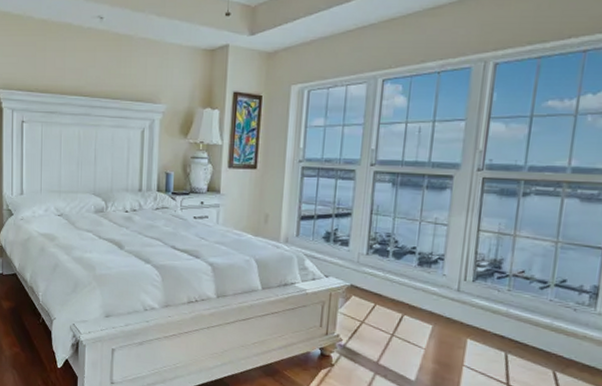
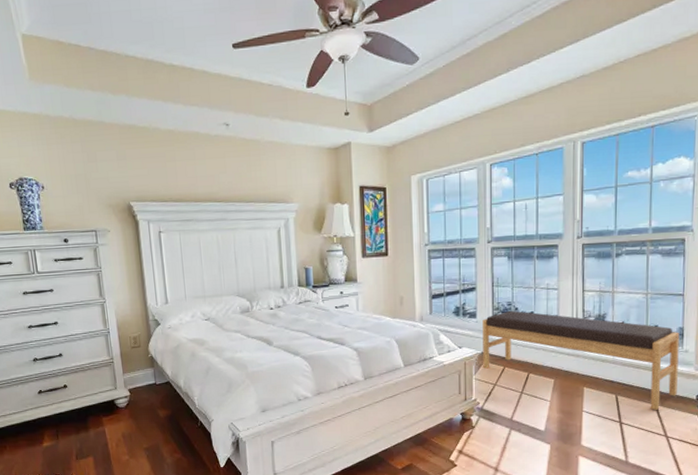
bench: none [351,242,594,378] -> present [483,310,680,411]

